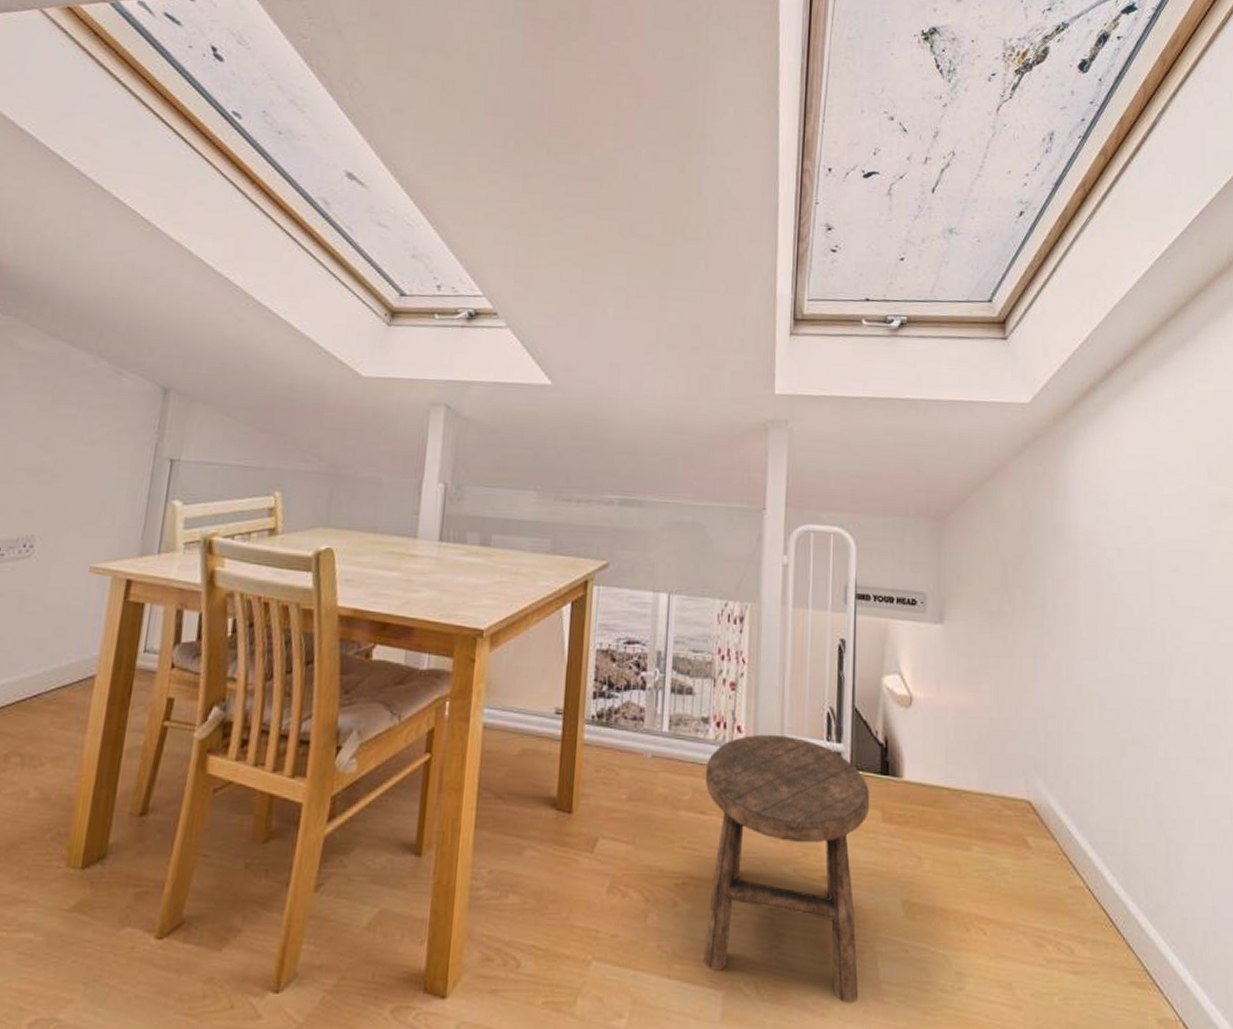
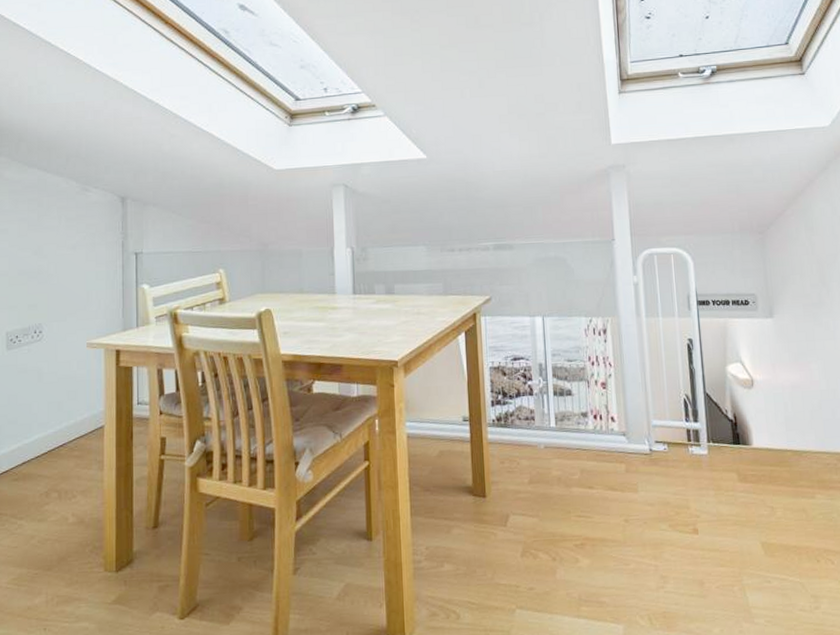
stool: present [704,734,870,1004] -> none [589,420,734,627]

